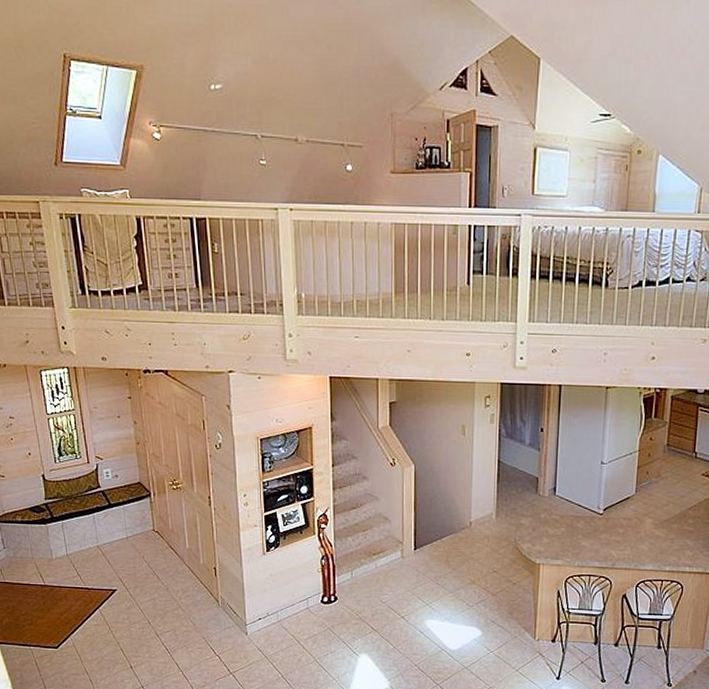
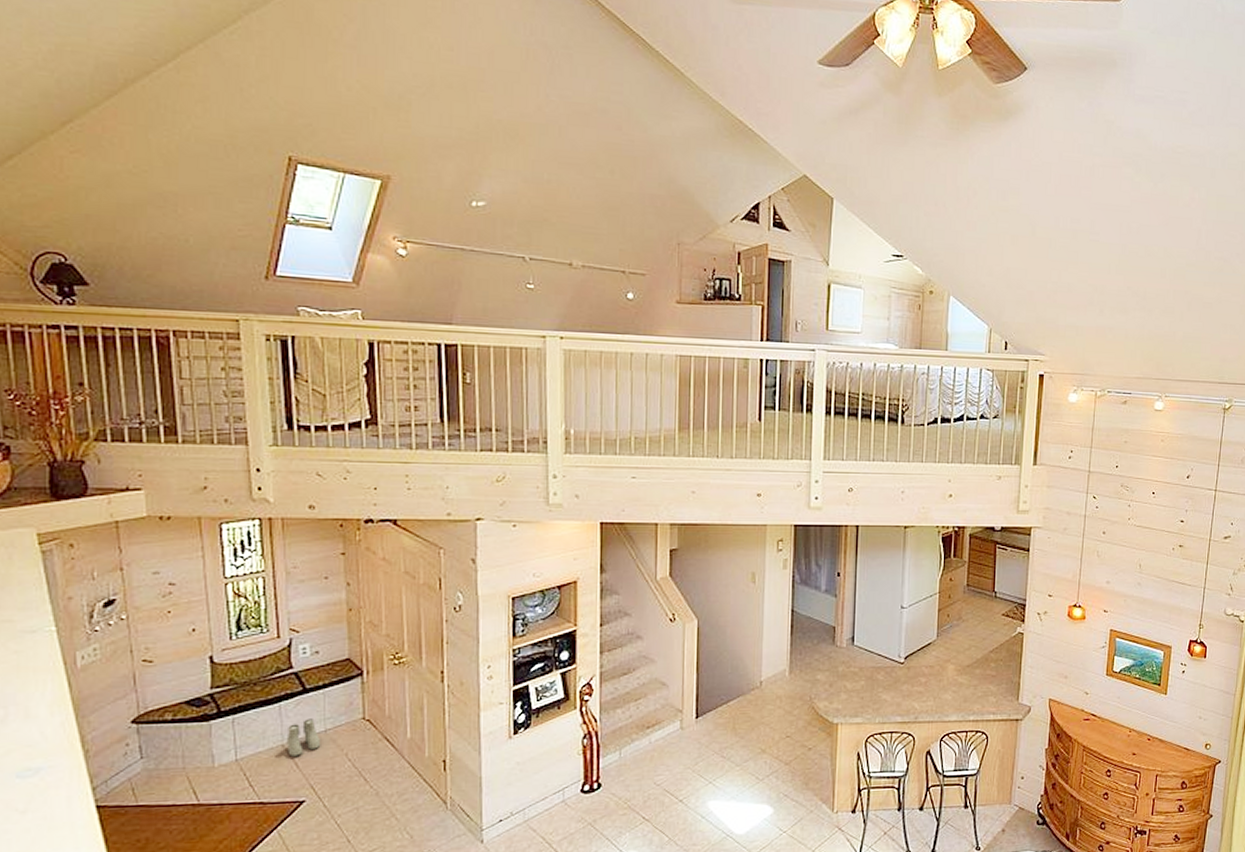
boots: none [100,527,125,556] -> present [286,718,321,757]

